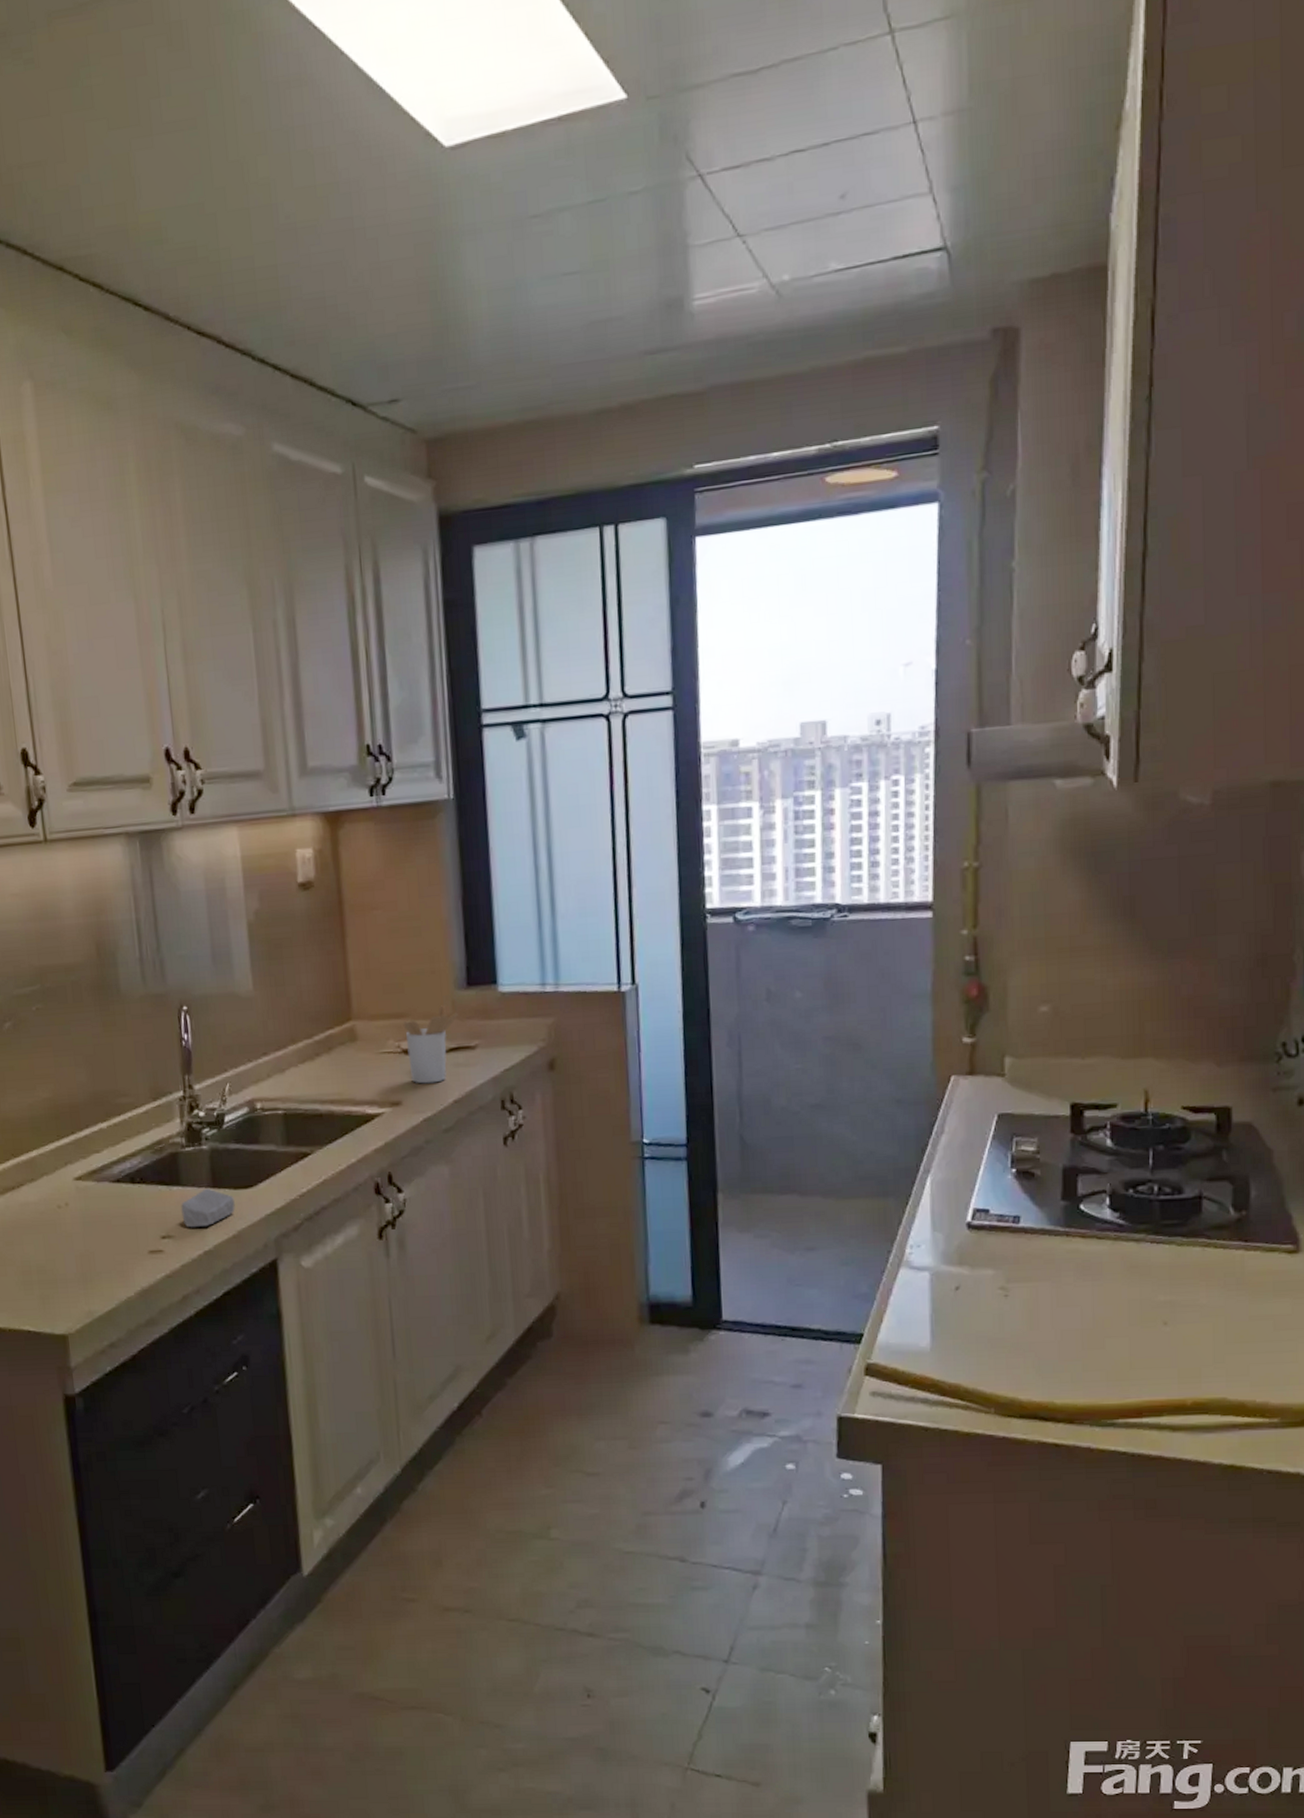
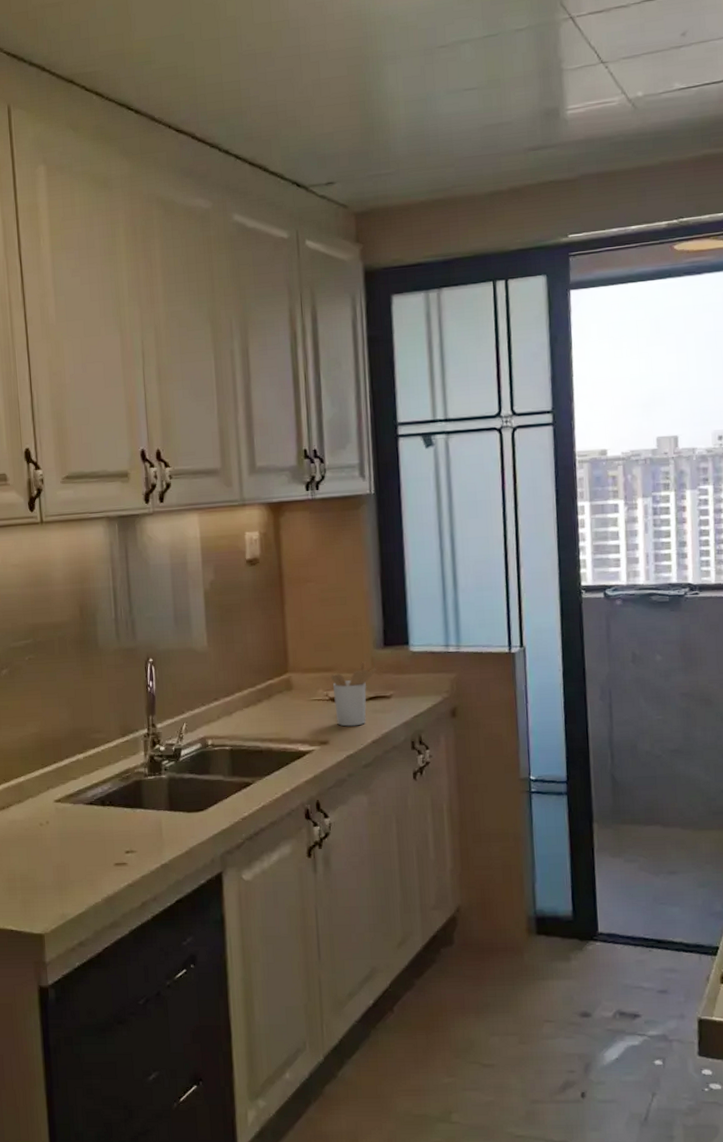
soap bar: present [181,1188,235,1228] -> none [143,811,188,845]

